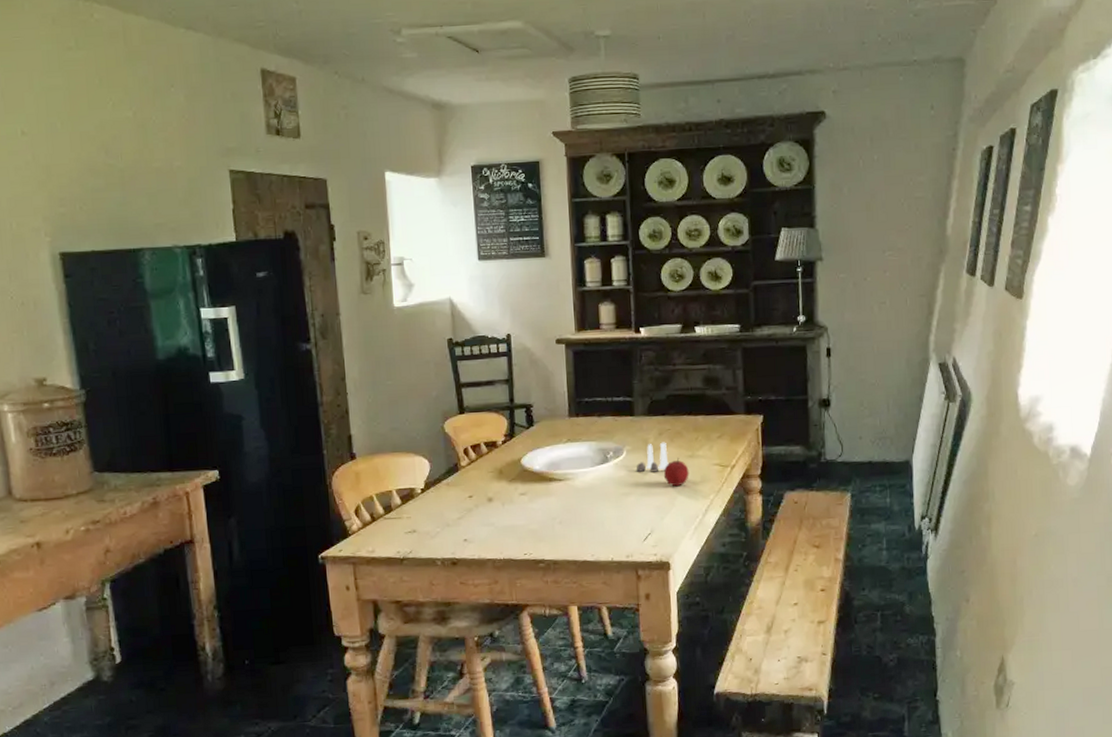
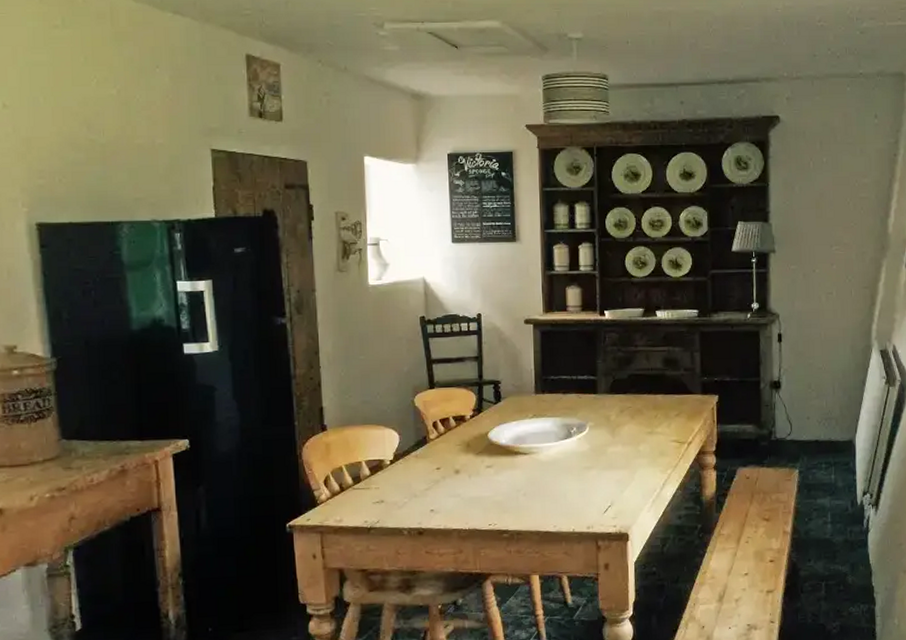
salt and pepper shaker set: present [636,442,669,472] -> none [598,419,629,448]
apple: present [663,457,689,487] -> none [624,433,648,462]

